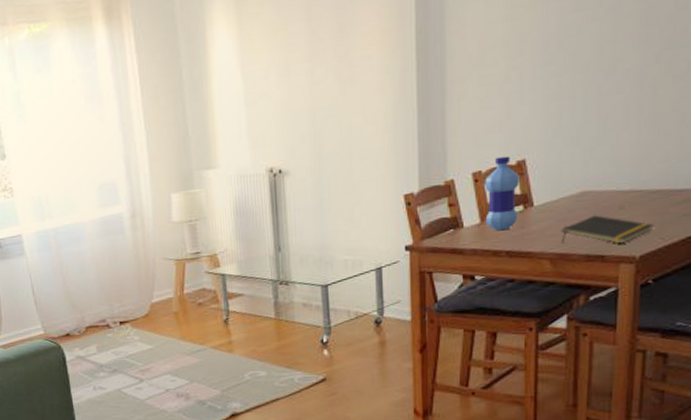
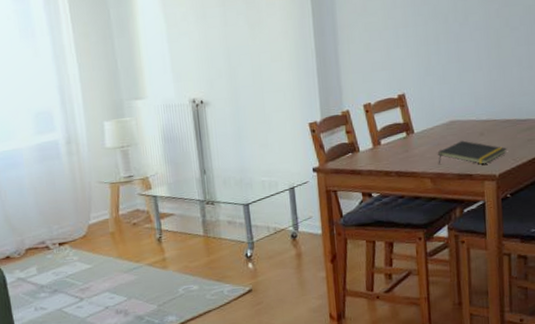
water bottle: present [485,156,519,231] -> none [374,90,403,155]

